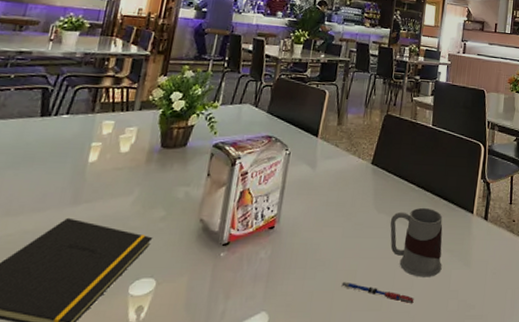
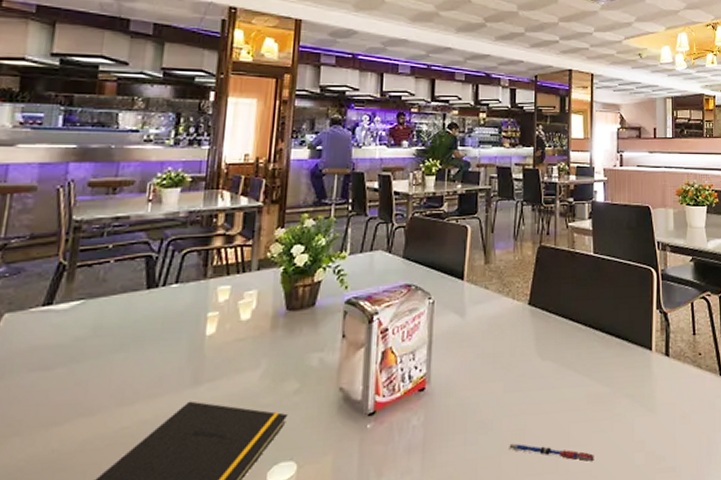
mug: present [390,207,443,277] -> none [557,348,623,431]

